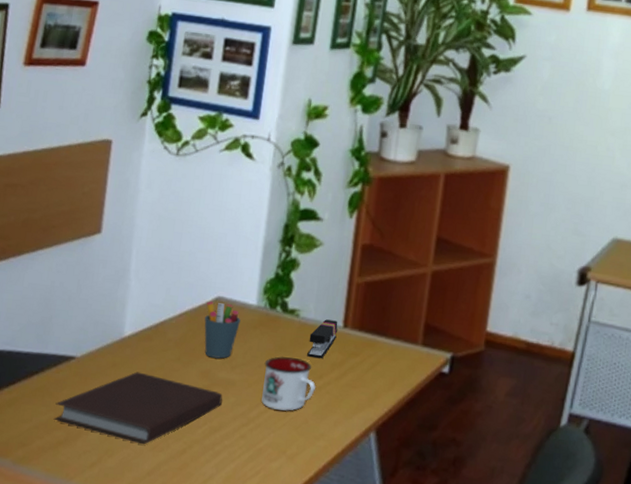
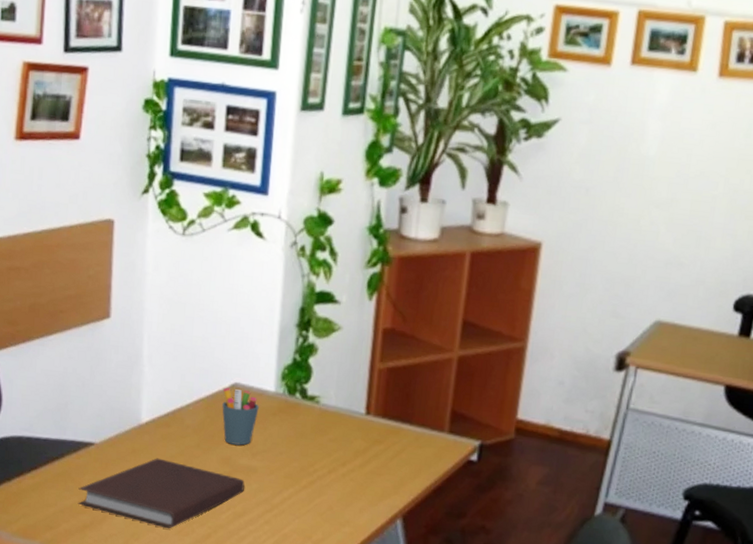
mug: present [261,356,317,411] -> none [284,443,340,498]
stapler: present [307,319,338,359] -> none [329,406,360,446]

